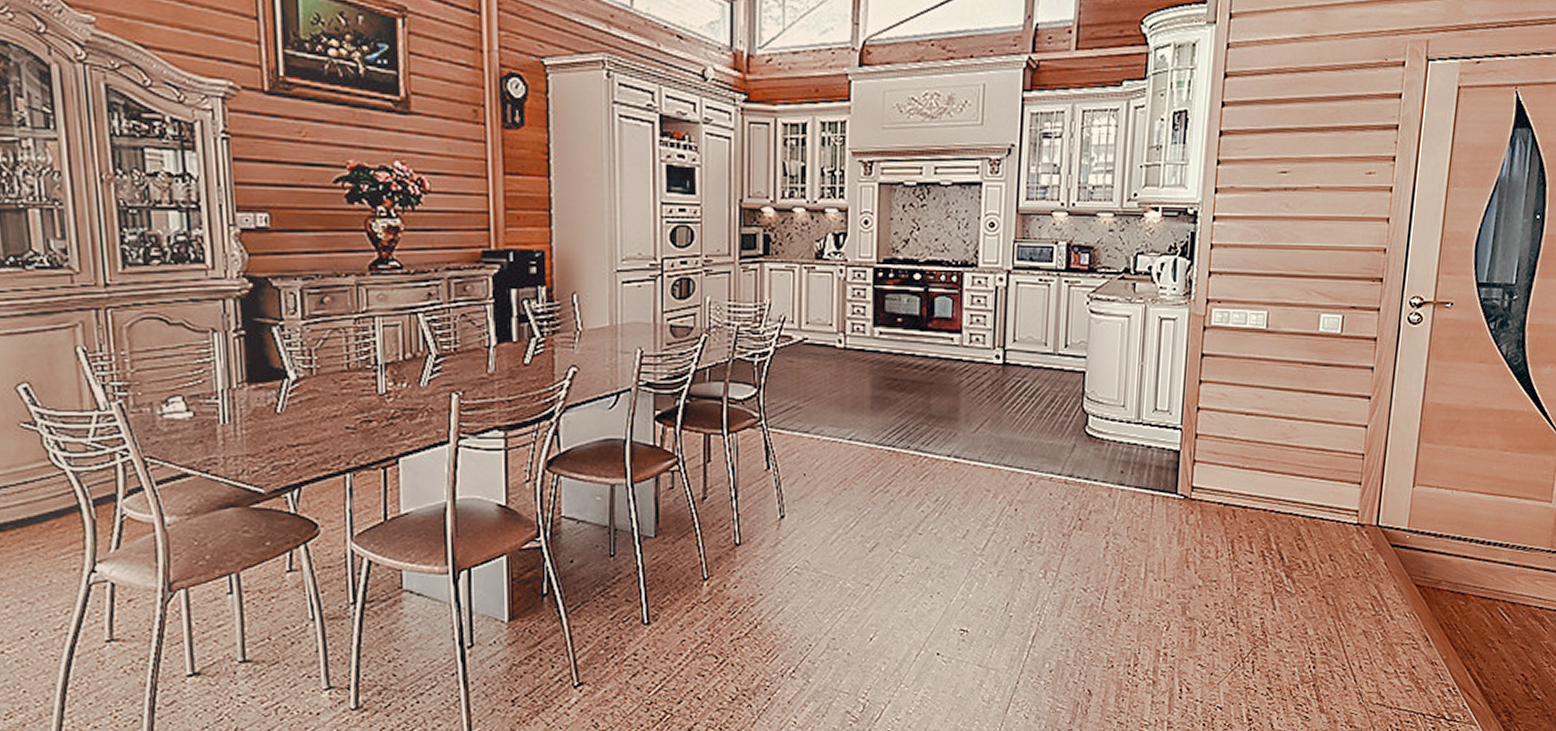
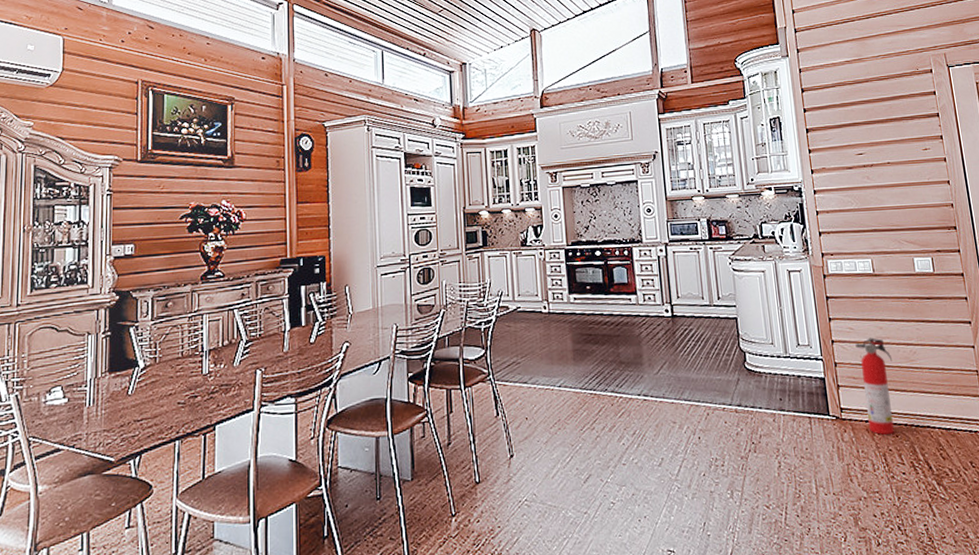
fire extinguisher: none [1220,407,1267,519] -> present [855,337,894,435]

